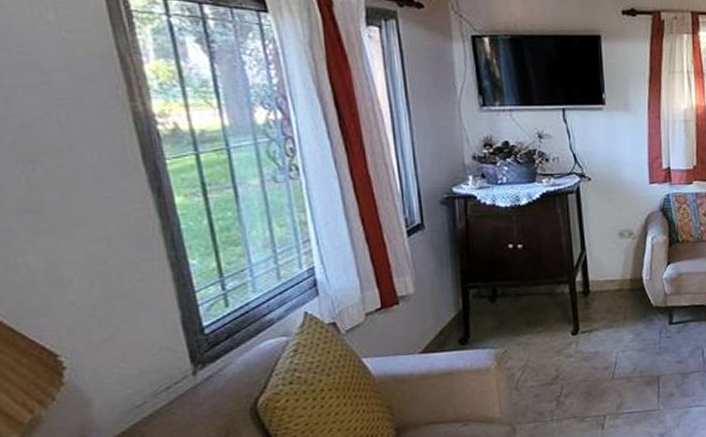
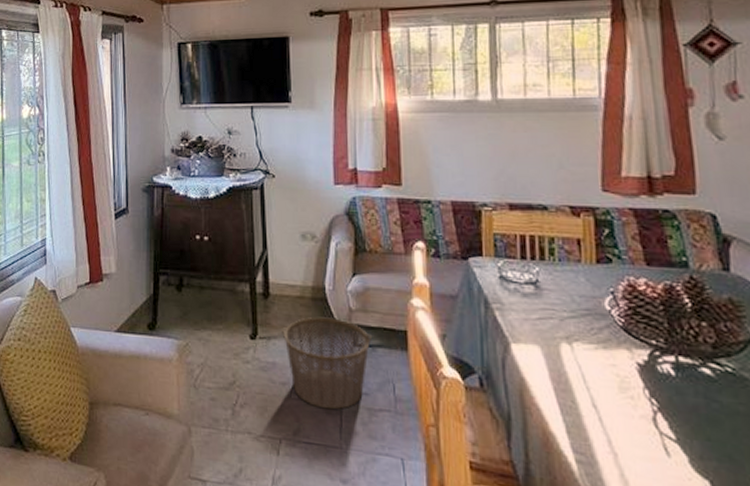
basket: none [603,303,684,382] -> present [282,317,372,410]

